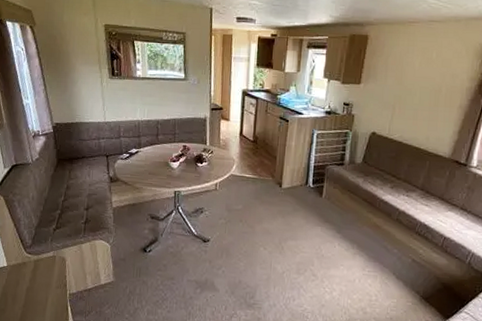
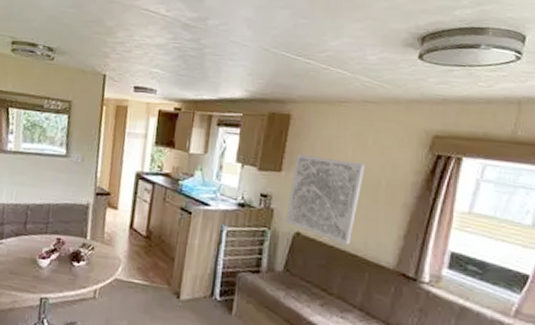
wall art: none [363,69,429,140] -> present [285,155,365,245]

